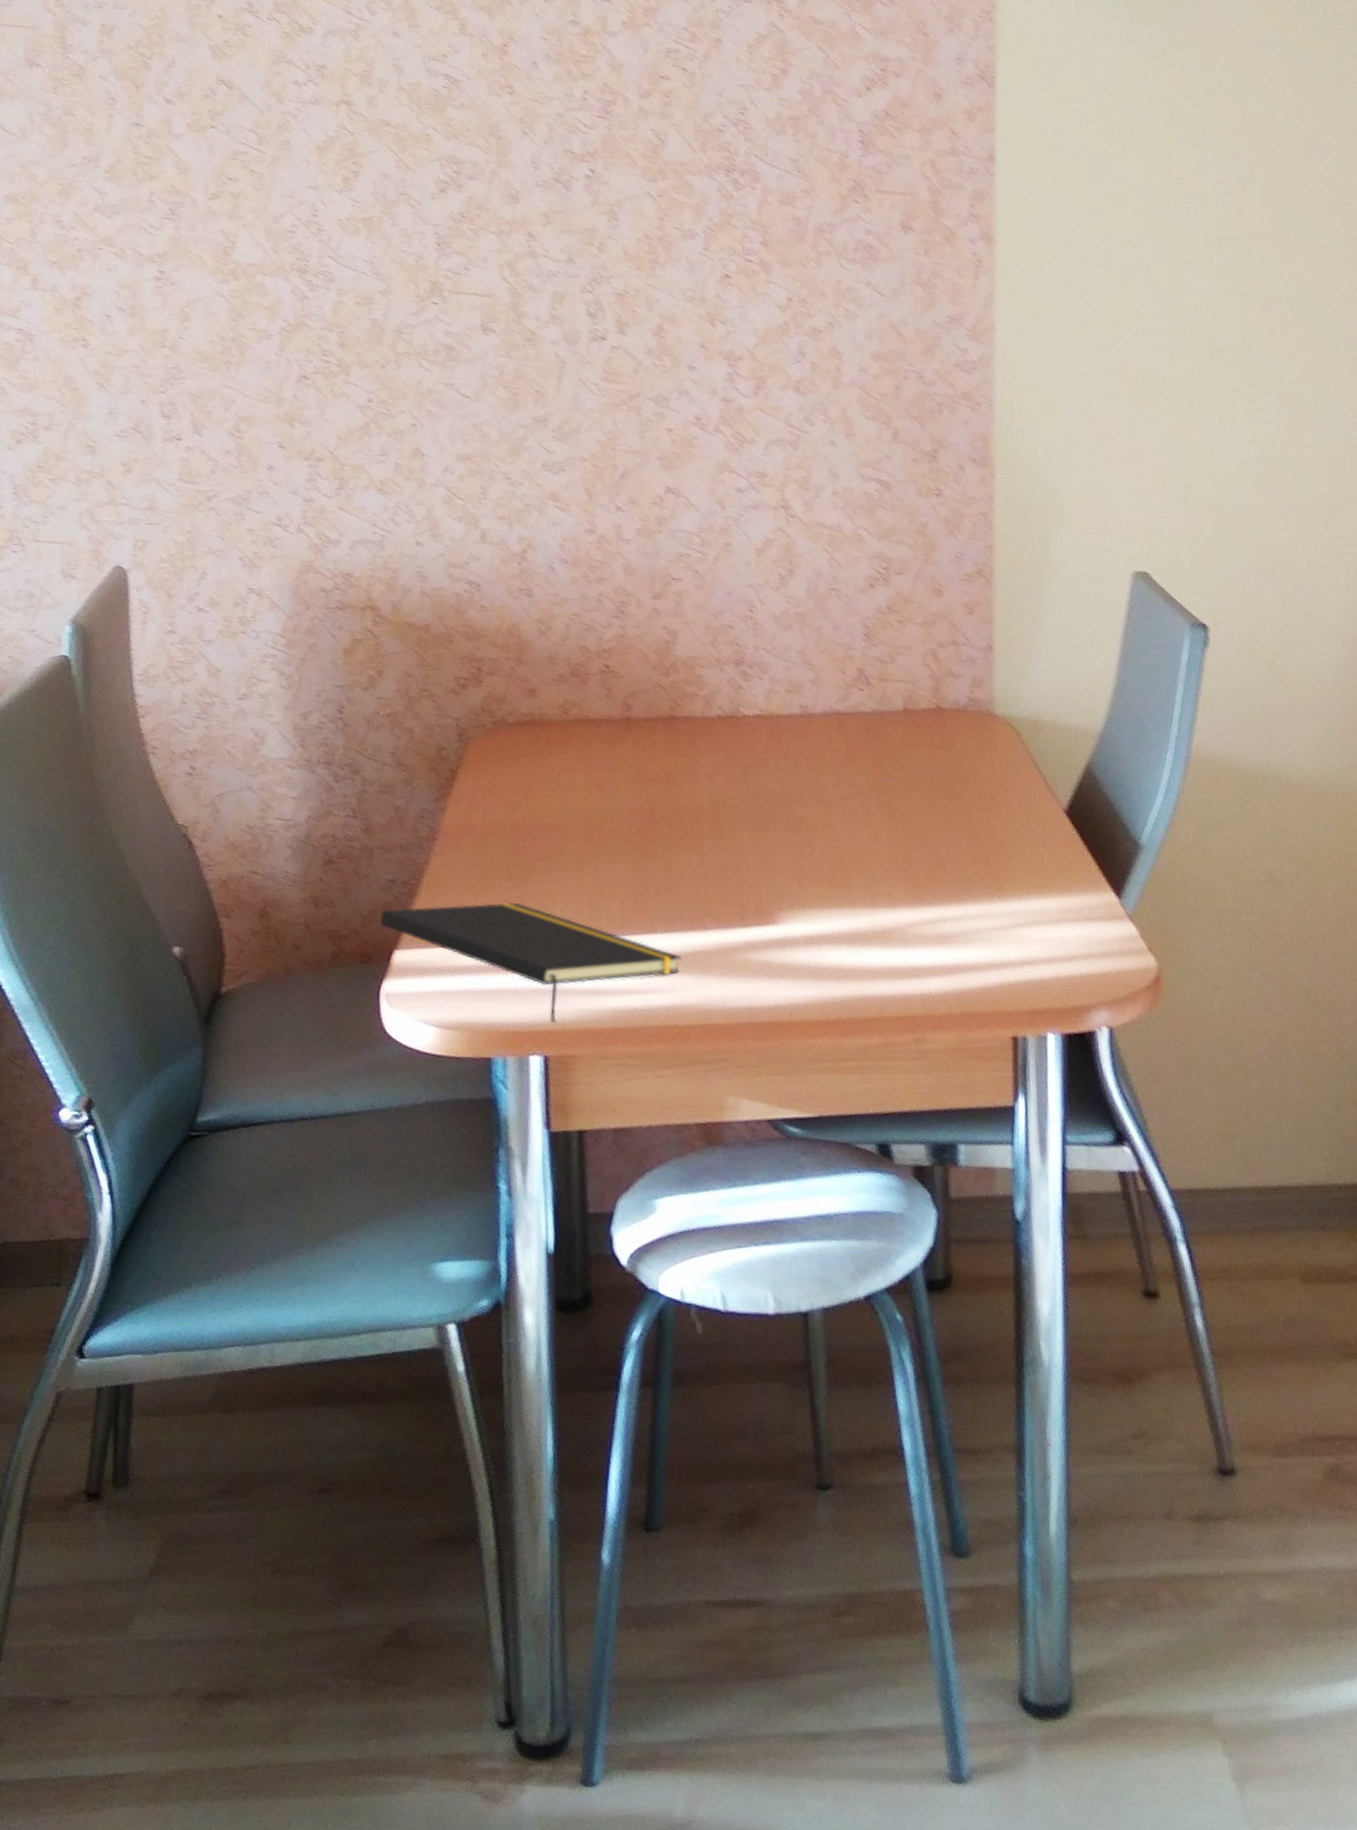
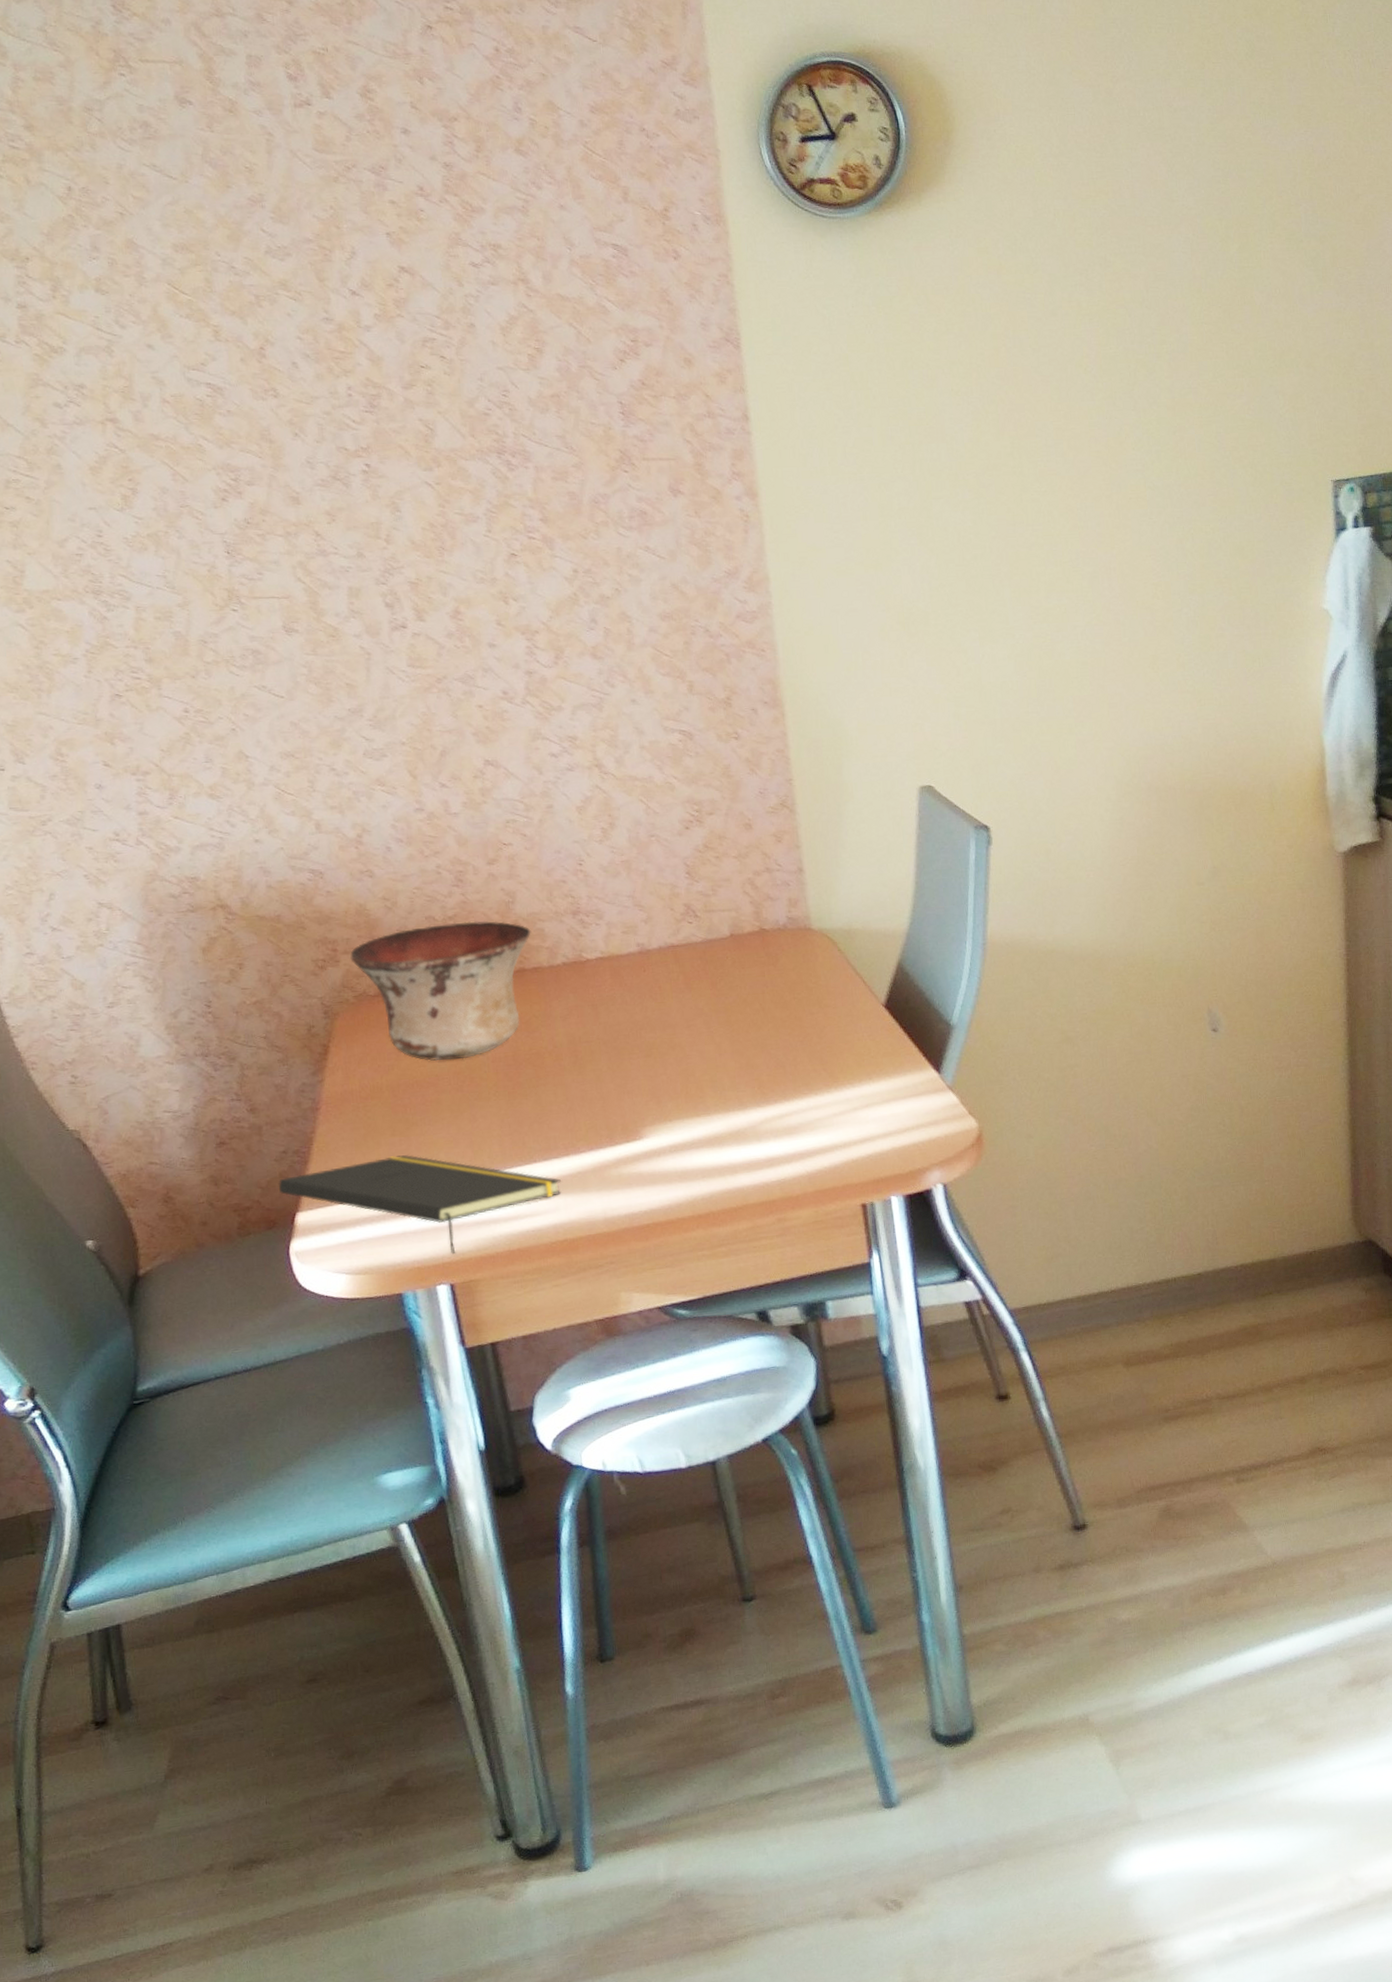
bowl: none [494,656,689,807] -> present [350,921,531,1062]

